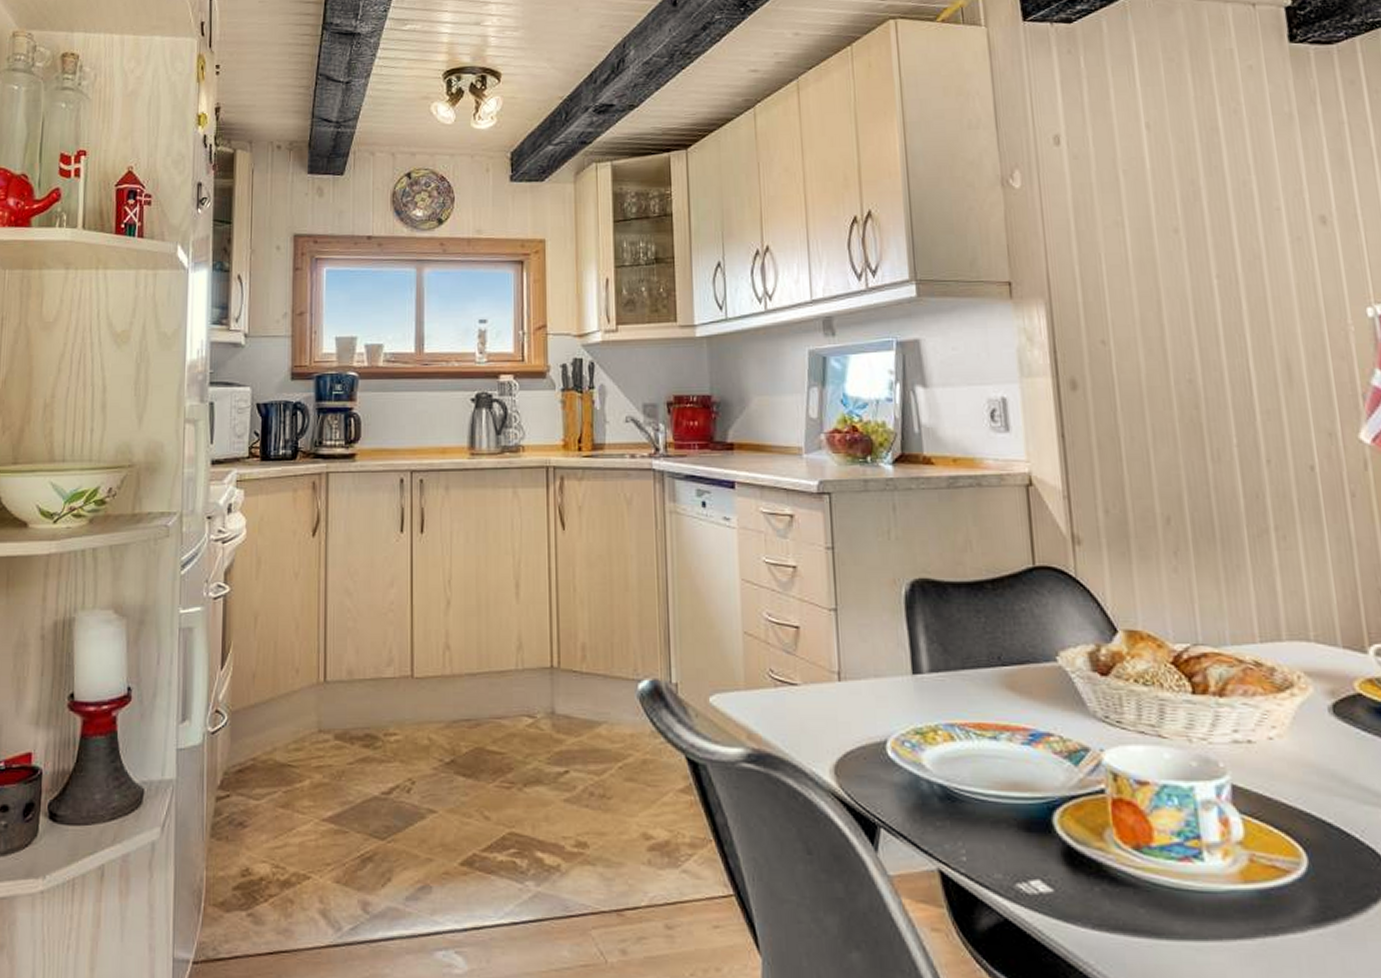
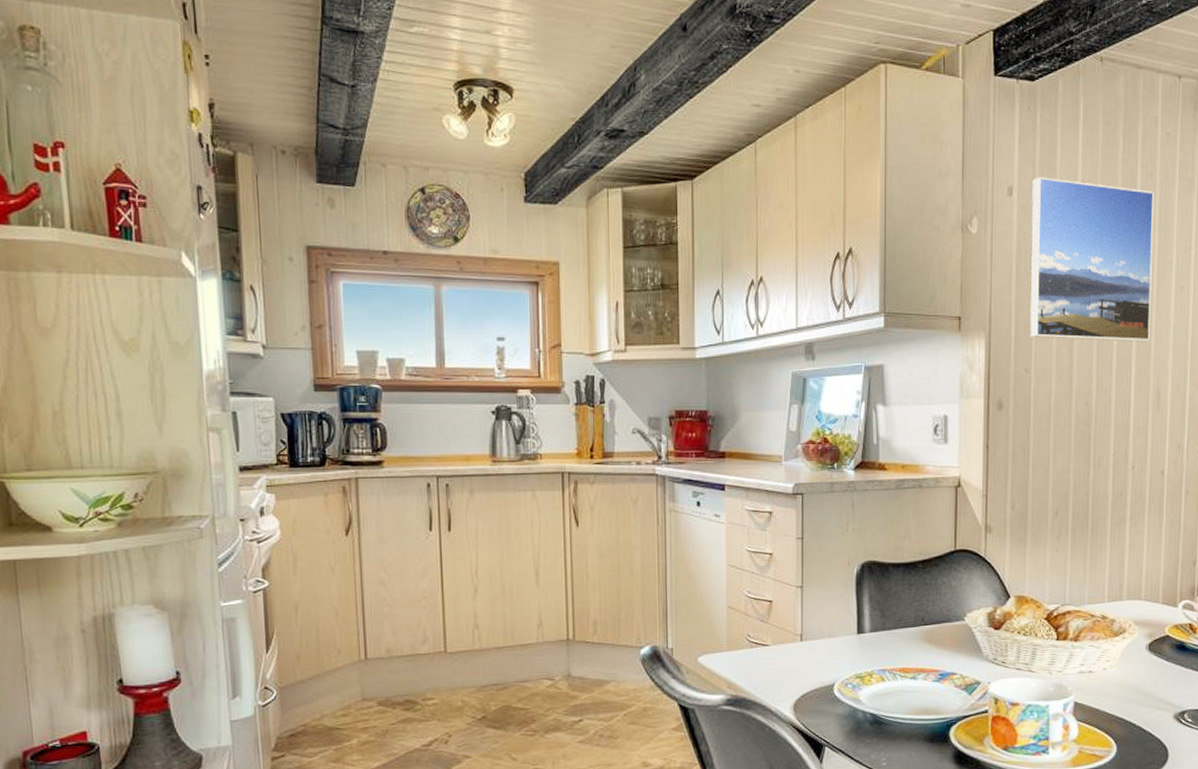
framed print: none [1083,122,1265,305] -> present [1030,177,1155,342]

